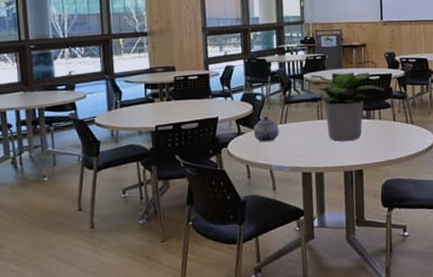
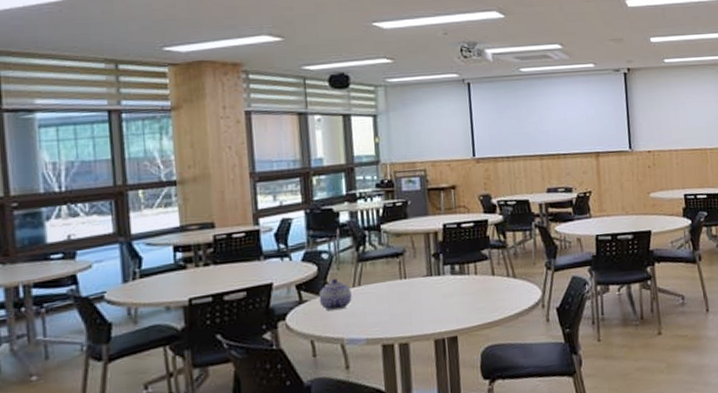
potted plant: present [309,72,385,142] -> none [388,219,481,304]

